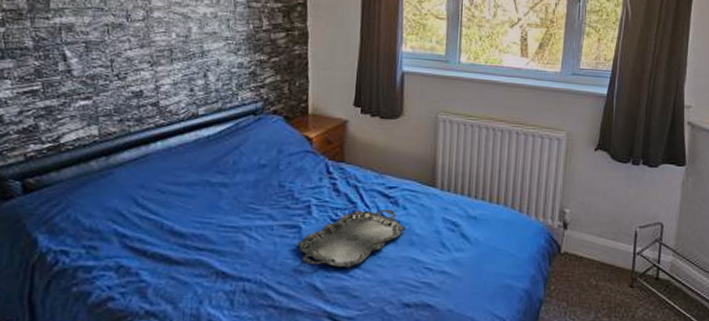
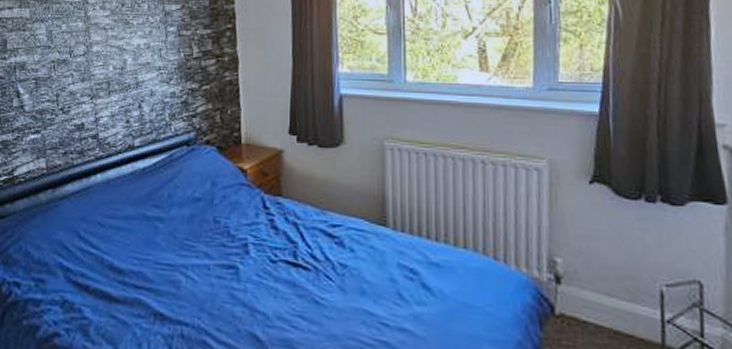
serving tray: present [297,209,405,268] -> none [235,250,354,317]

